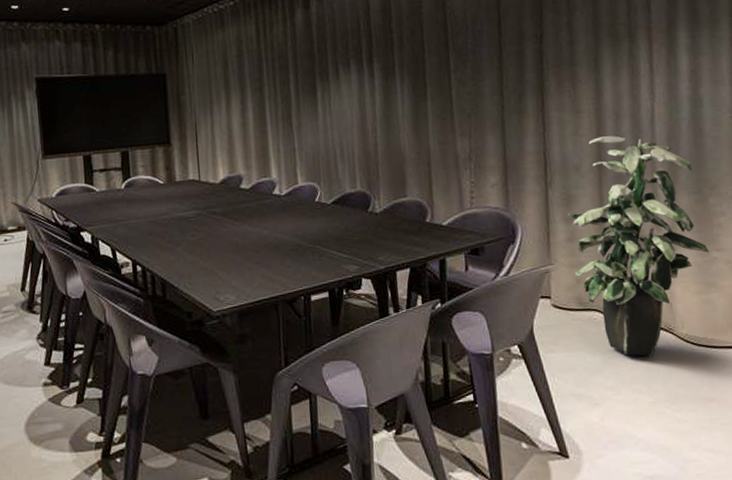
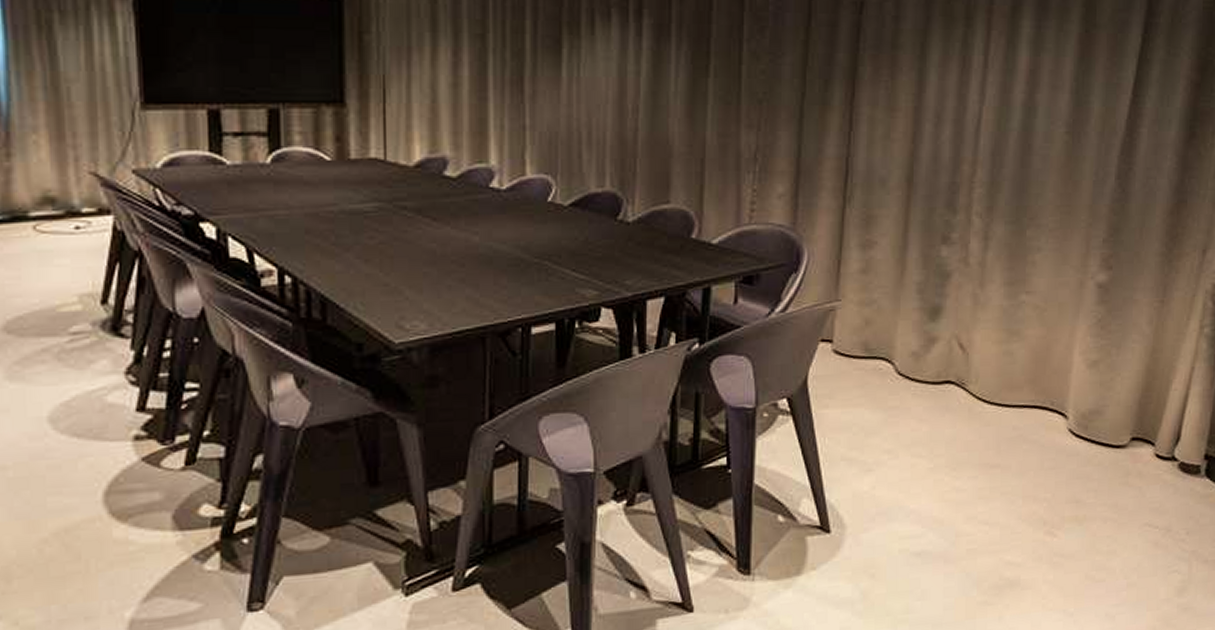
indoor plant: present [567,136,709,357] -> none [864,144,1017,415]

